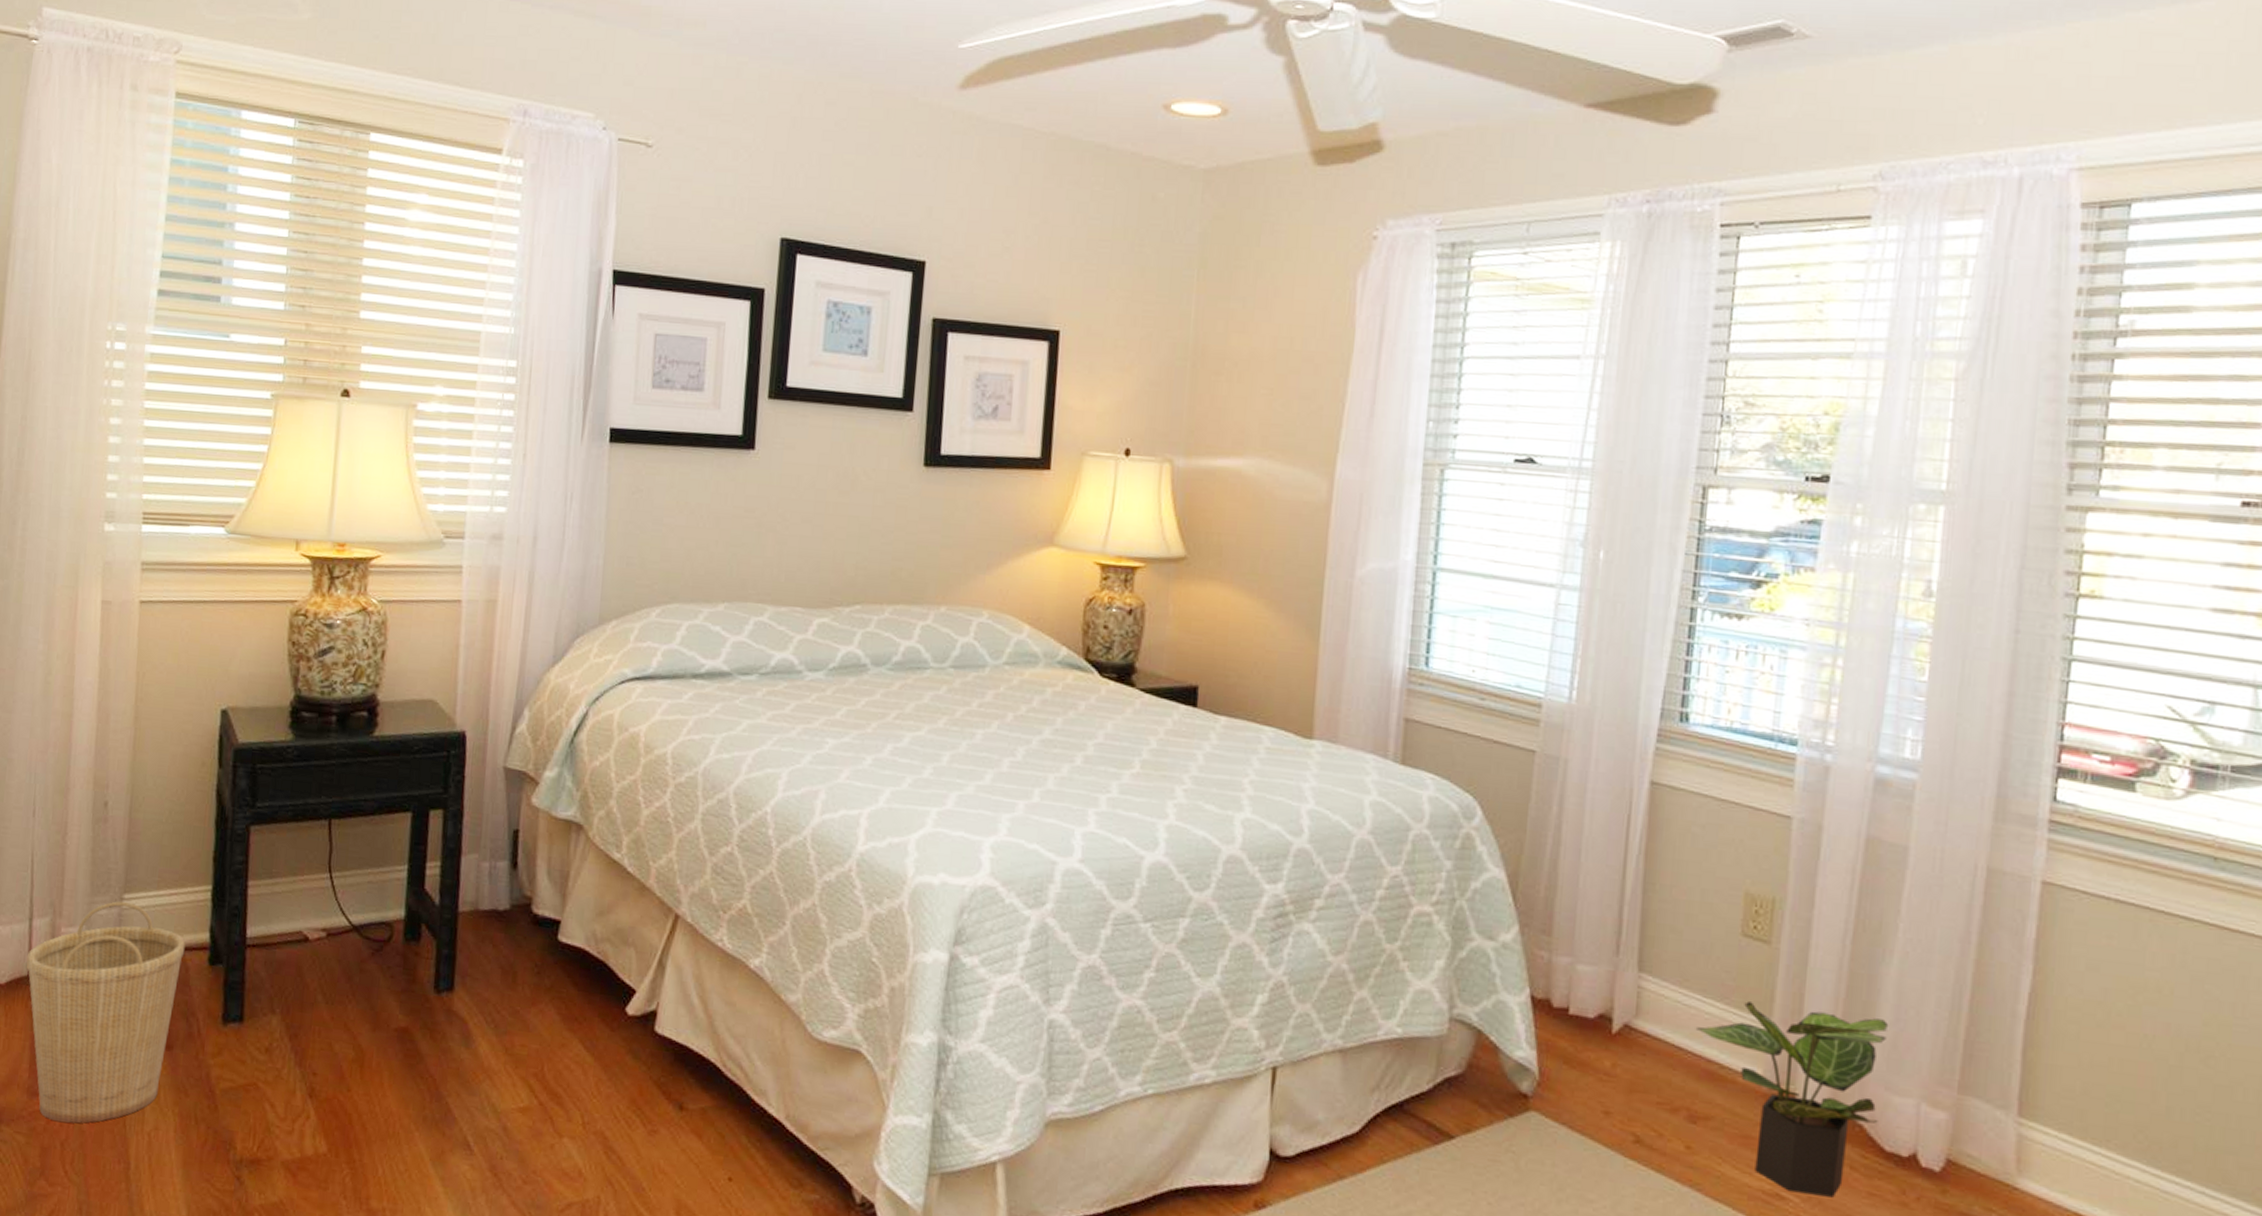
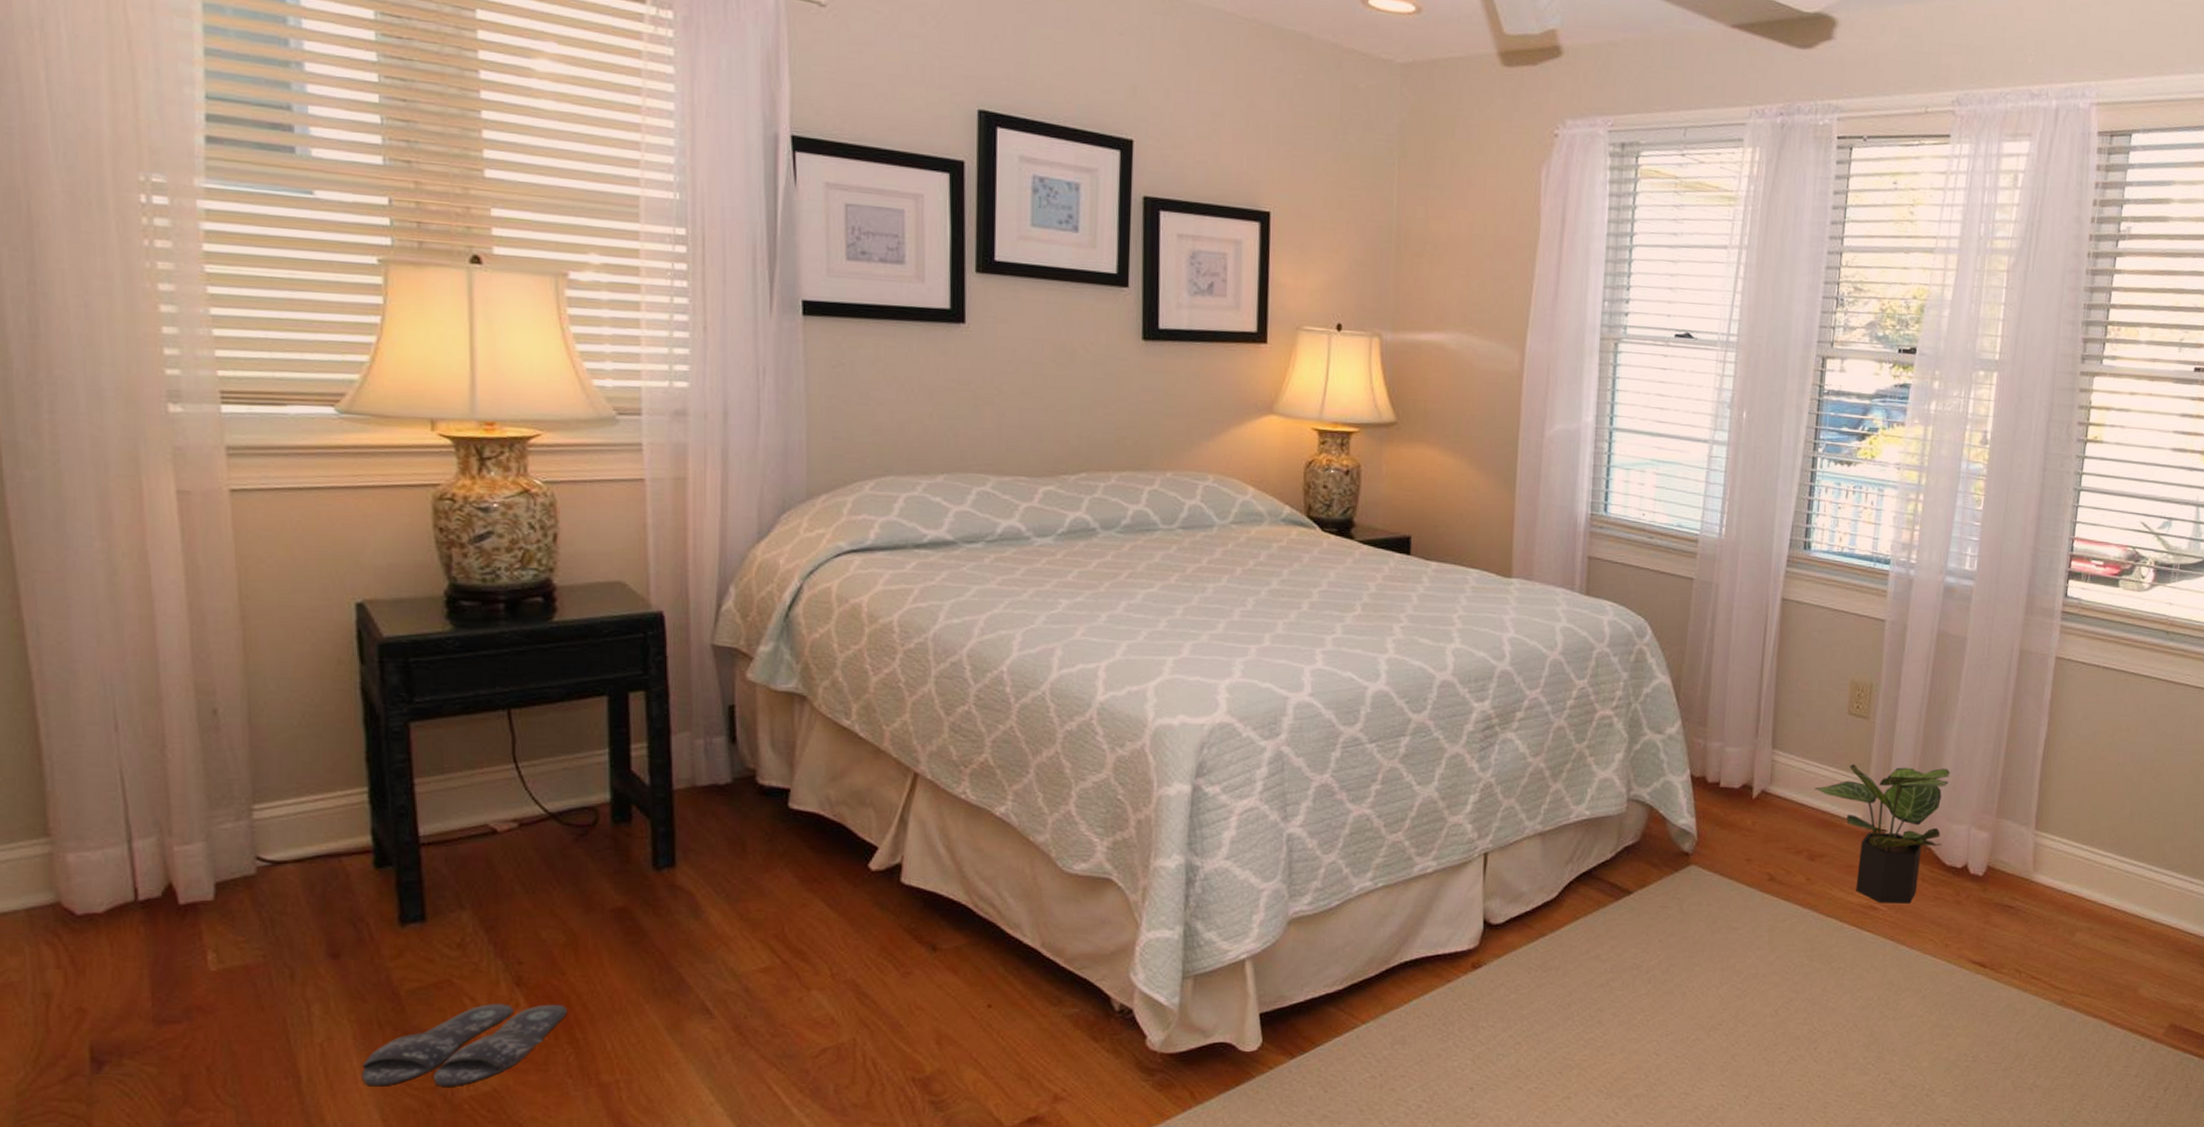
basket: present [26,901,186,1124] -> none [130,813,342,1047]
slippers: none [177,1112,349,1193] -> present [361,1004,567,1087]

